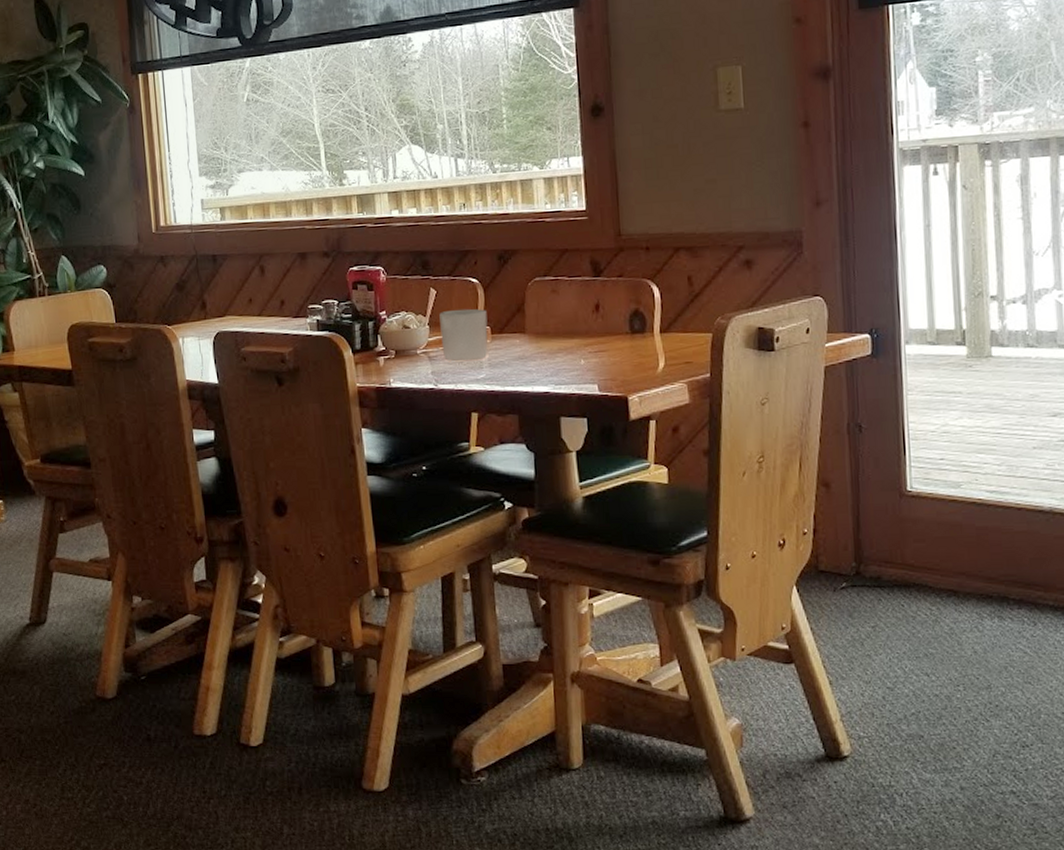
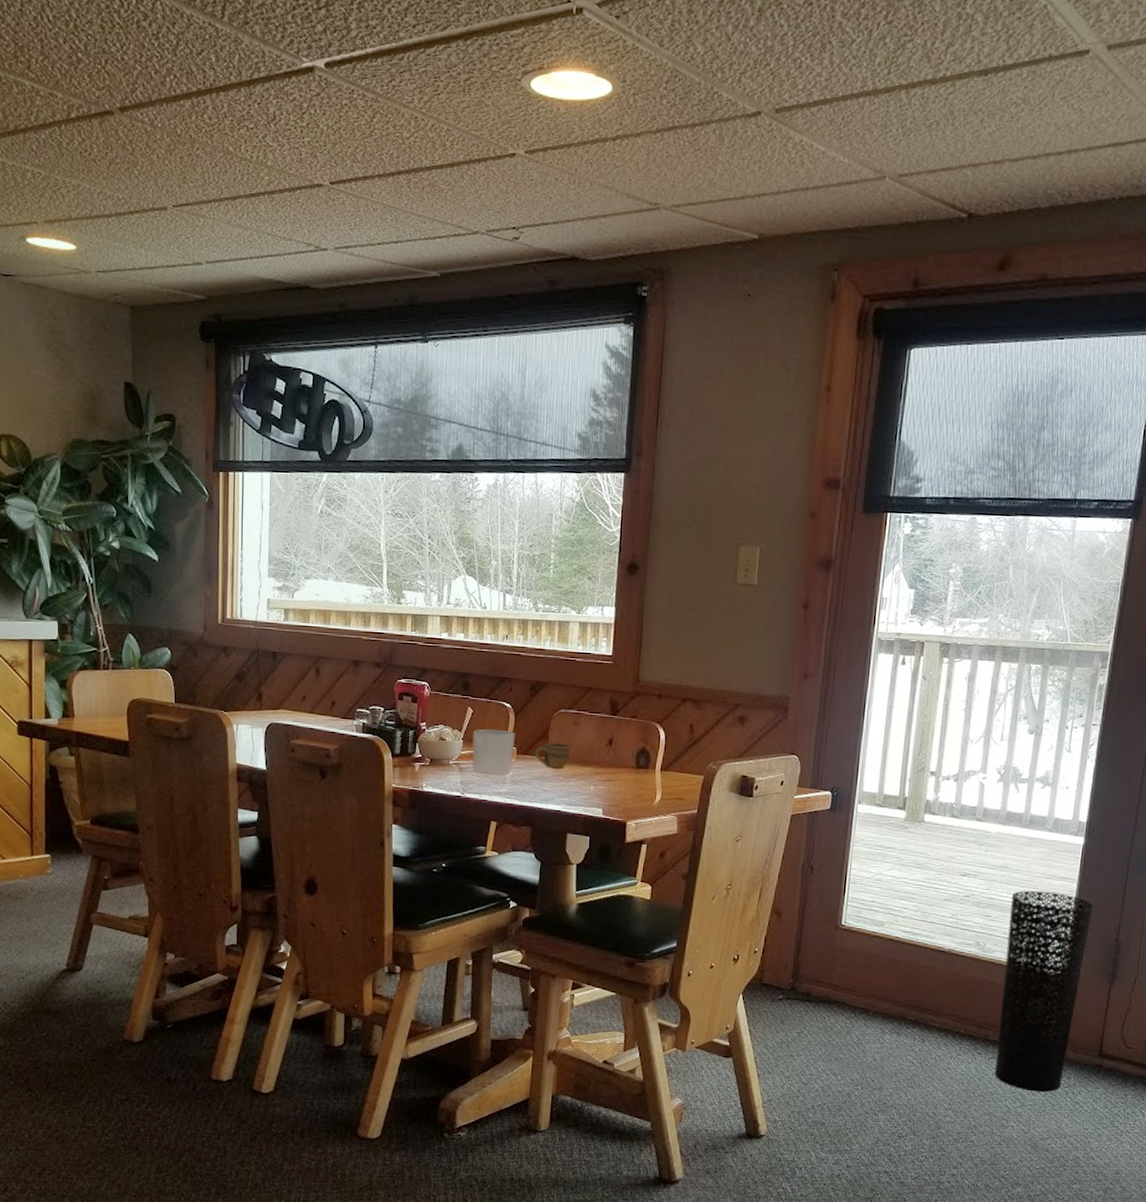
cup: none [510,315,553,345] -> present [534,742,571,769]

